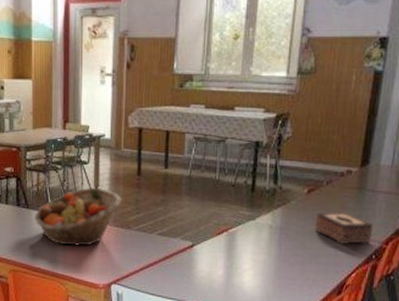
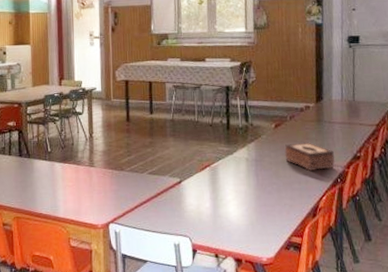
fruit basket: present [34,187,121,246] -> none [35,135,114,190]

